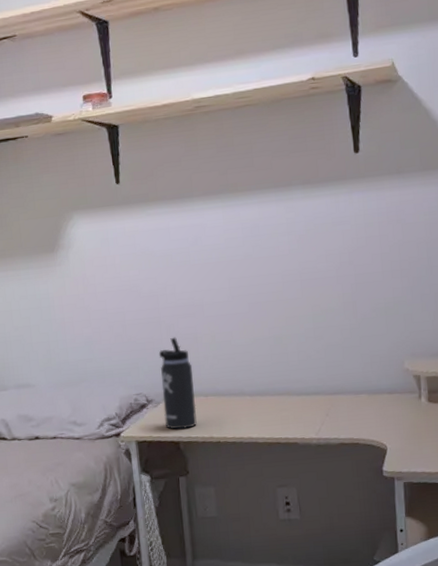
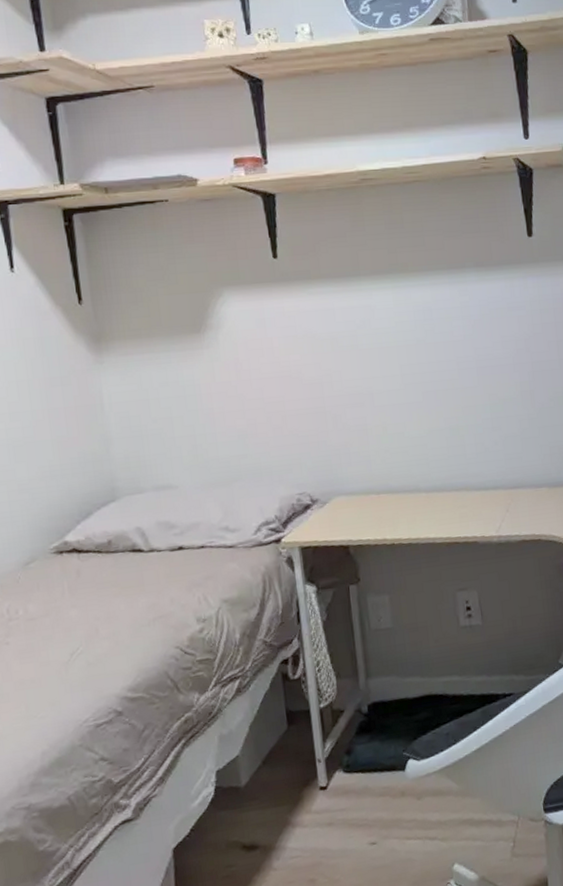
thermos bottle: present [158,337,197,430] -> none [324,429,368,532]

